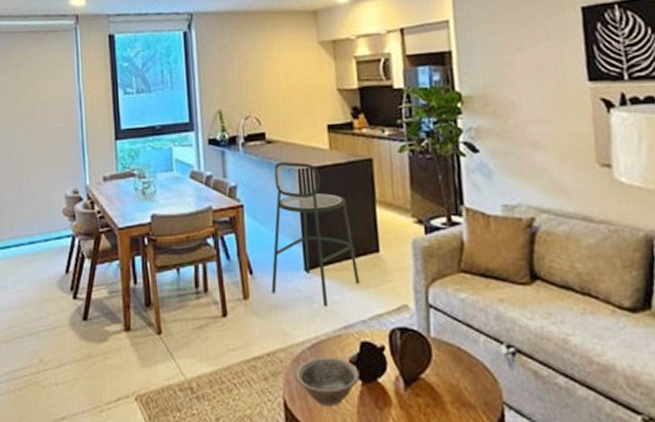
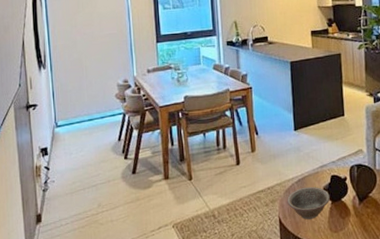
bar stool: present [271,161,360,307] -> none [271,56,331,154]

